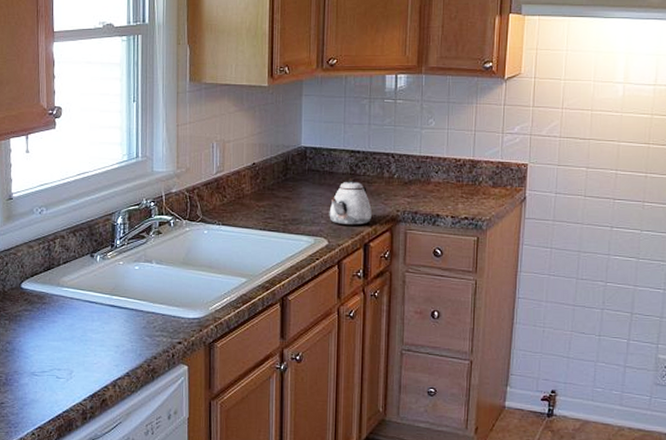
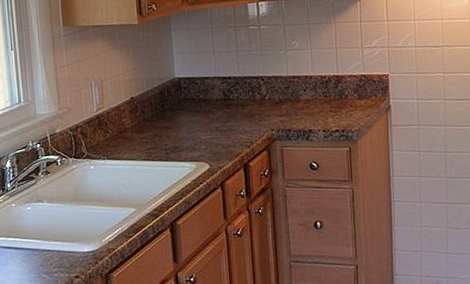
teapot: present [329,178,372,226] -> none [207,103,248,149]

